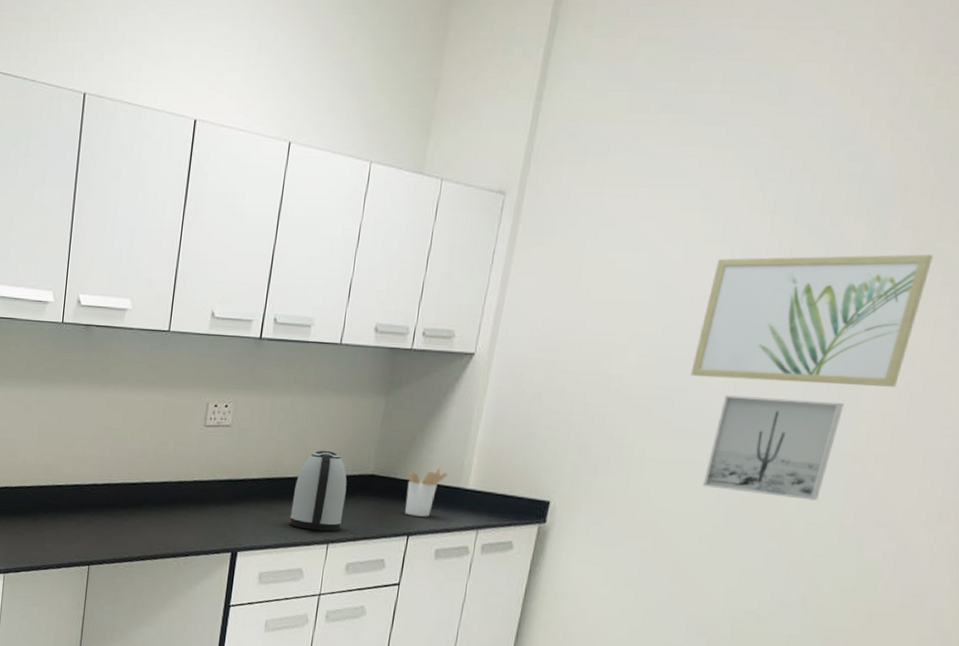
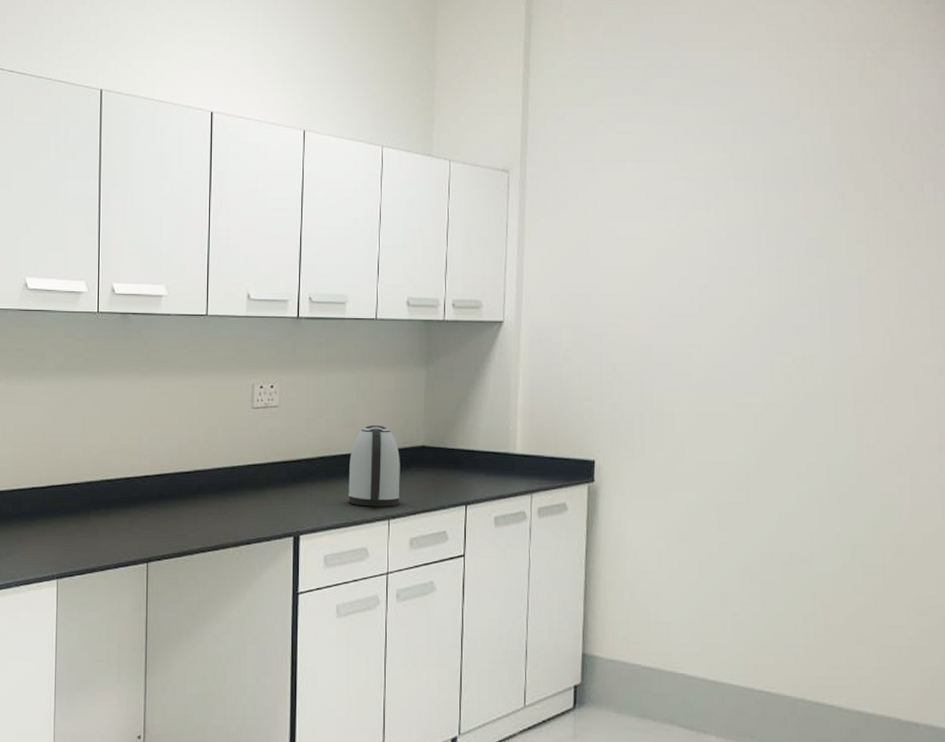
utensil holder: present [405,467,448,517] -> none [457,434,495,485]
wall art: present [690,254,933,387] -> none [700,213,885,333]
wall art: present [703,395,844,501] -> none [730,348,838,442]

